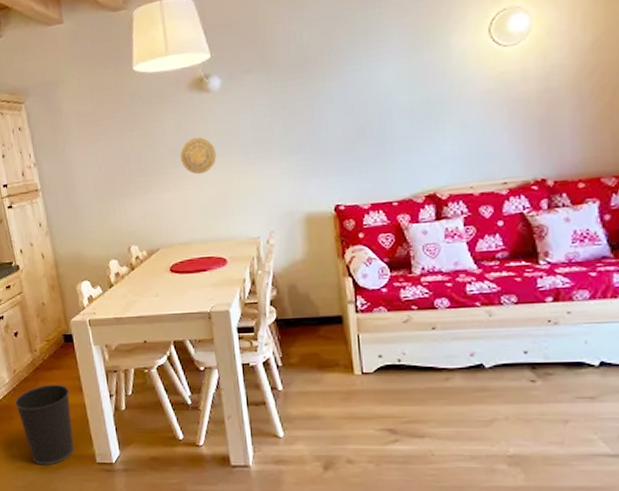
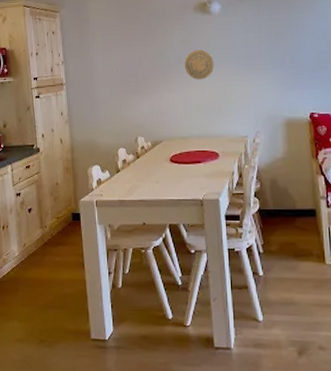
wastebasket: present [14,384,74,466] -> none [21,259,73,340]

